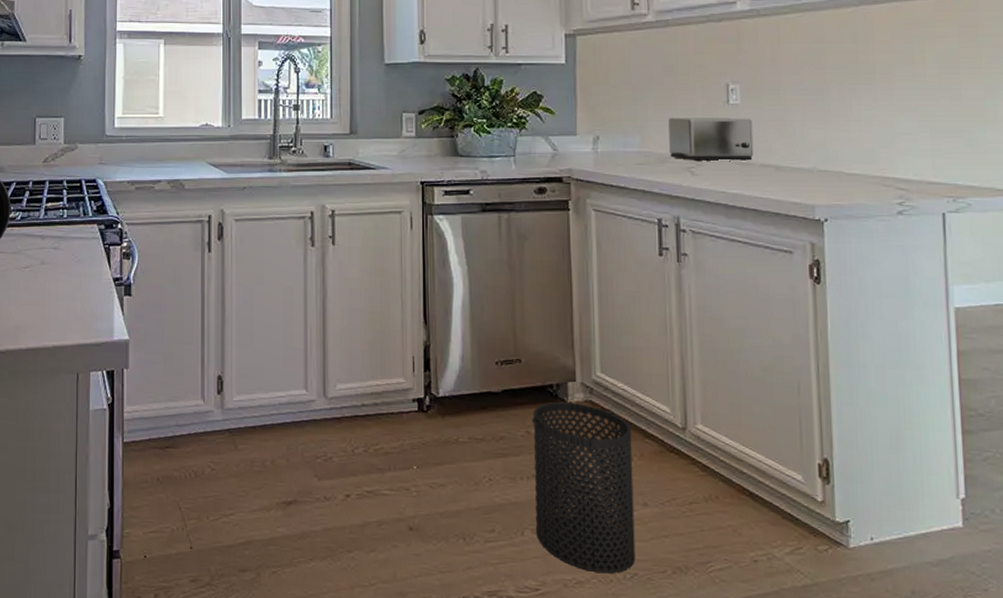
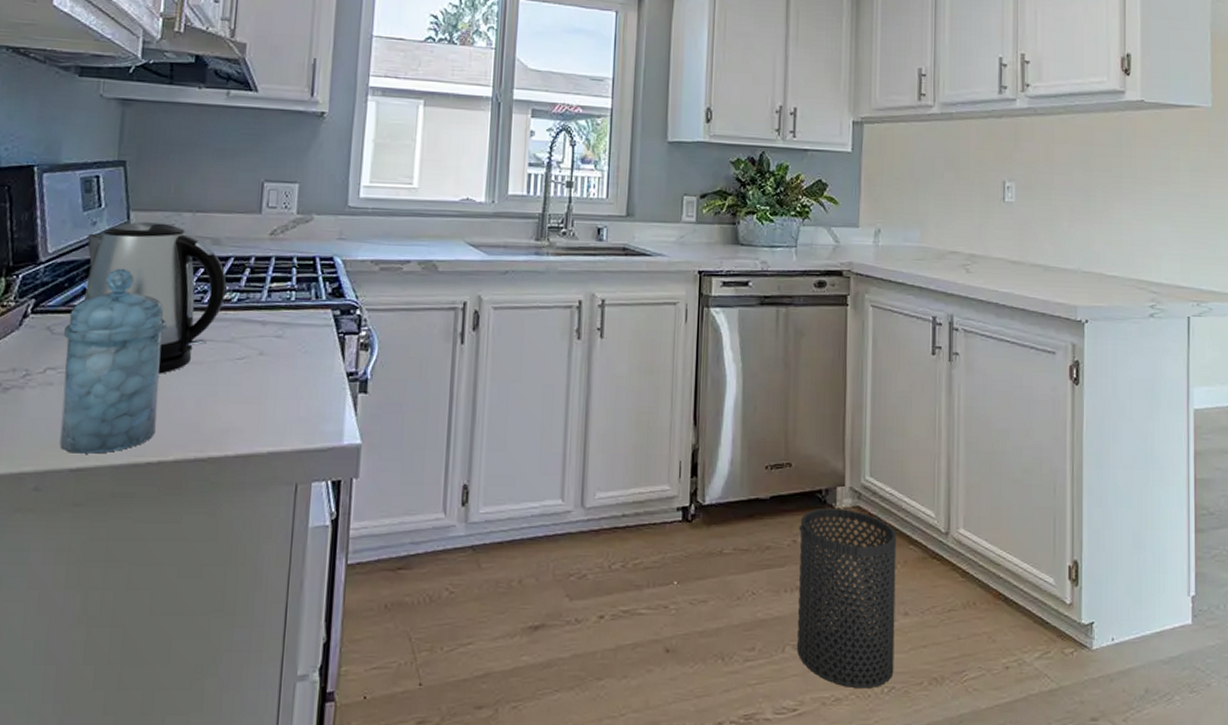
toaster: present [668,118,754,161] -> none [947,213,1025,260]

